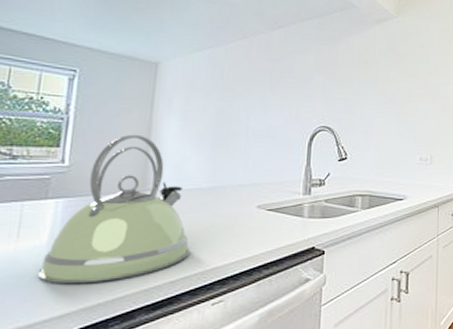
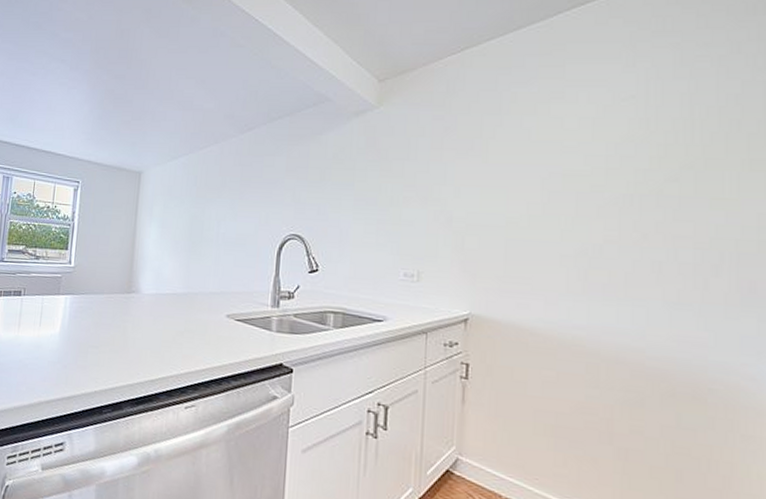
kettle: present [37,134,189,285] -> none [53,239,166,373]

